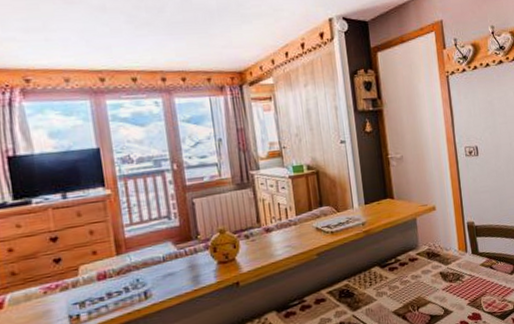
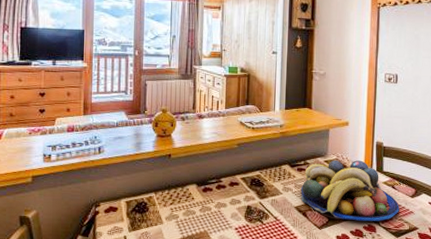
fruit bowl: none [395,245,501,314] -> present [300,160,399,221]

